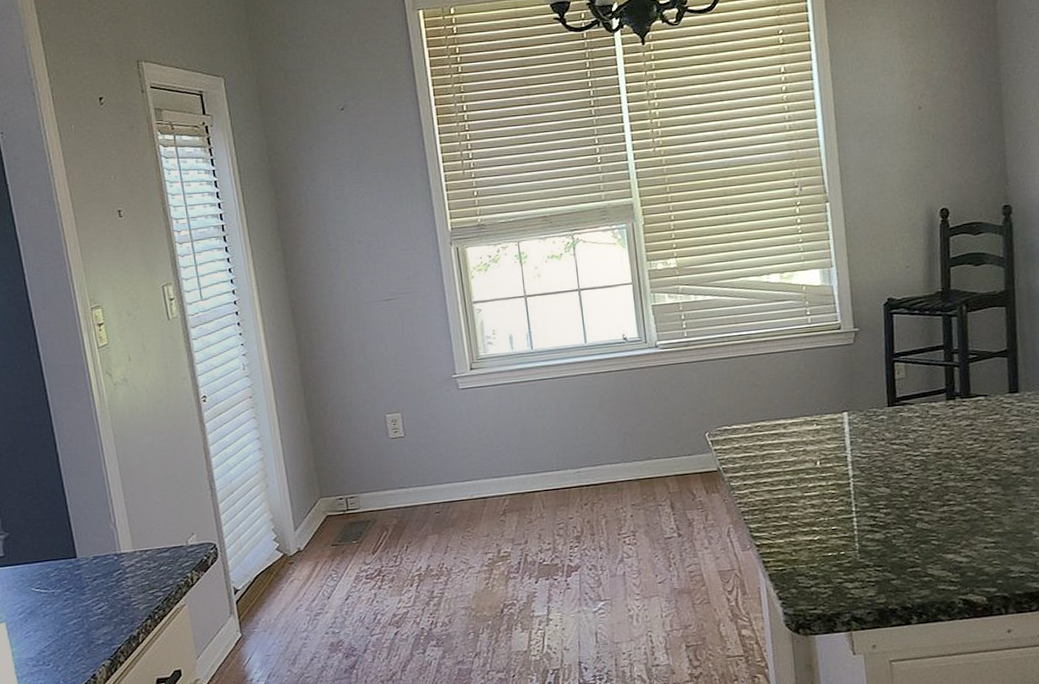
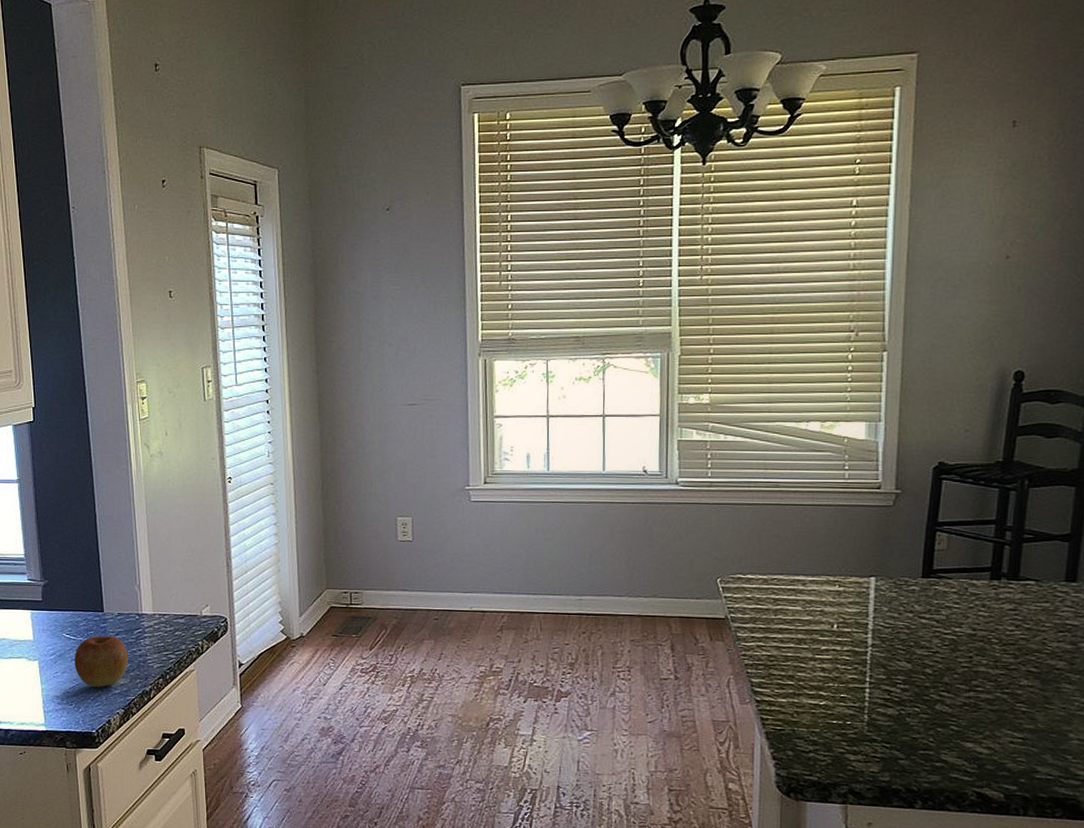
apple: none [47,582,109,642] -> present [75,635,127,688]

